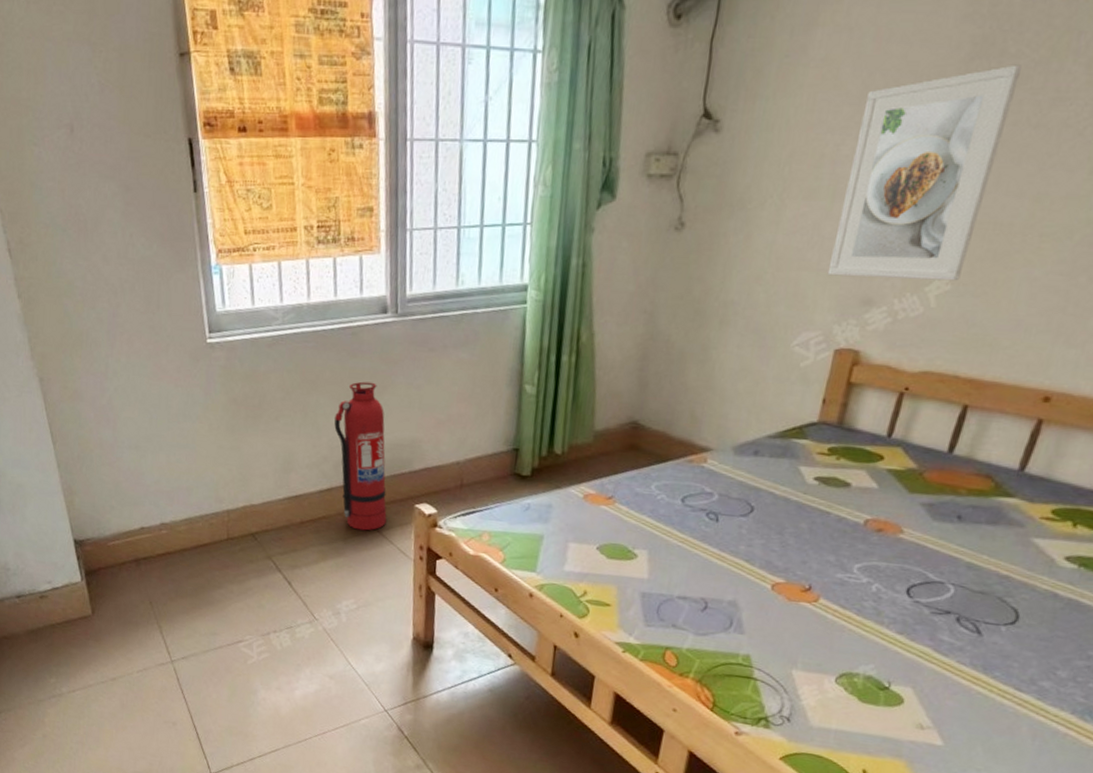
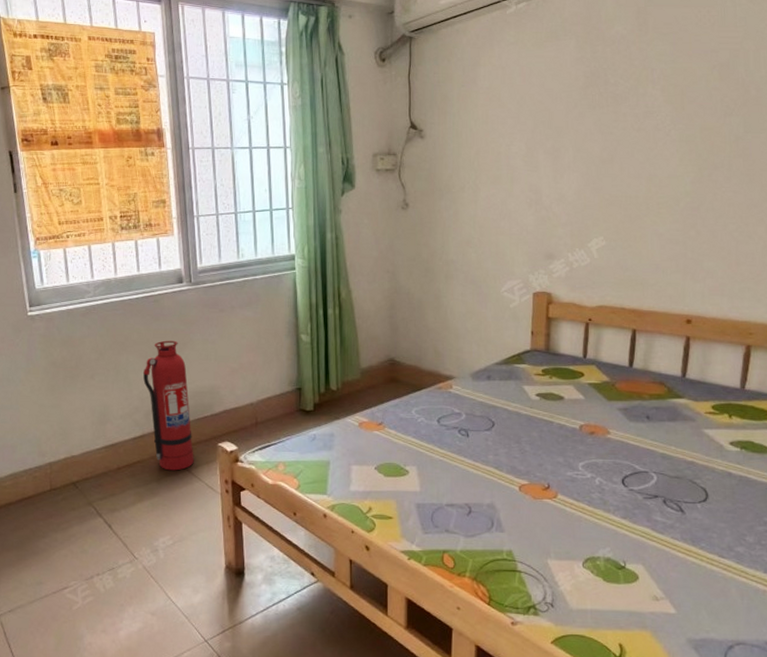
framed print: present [827,64,1022,281] -> none [517,90,620,239]

